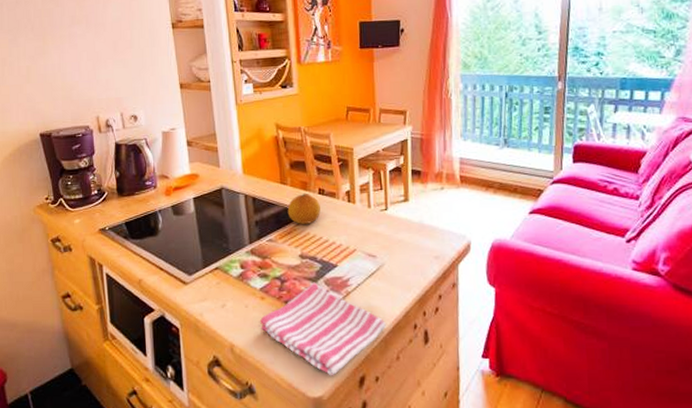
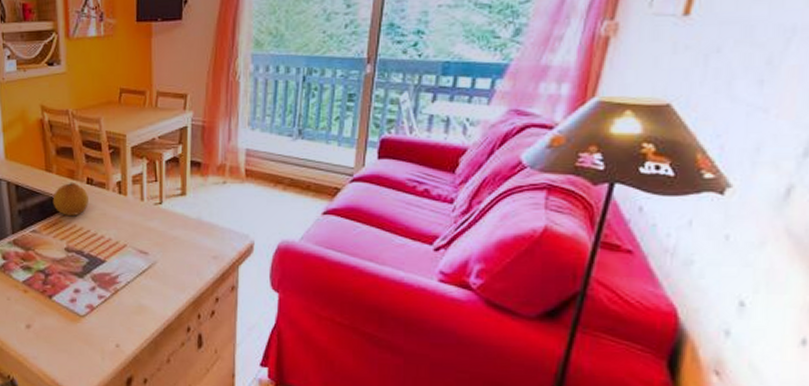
dish towel: present [259,282,386,376] -> none [22,277,157,375]

